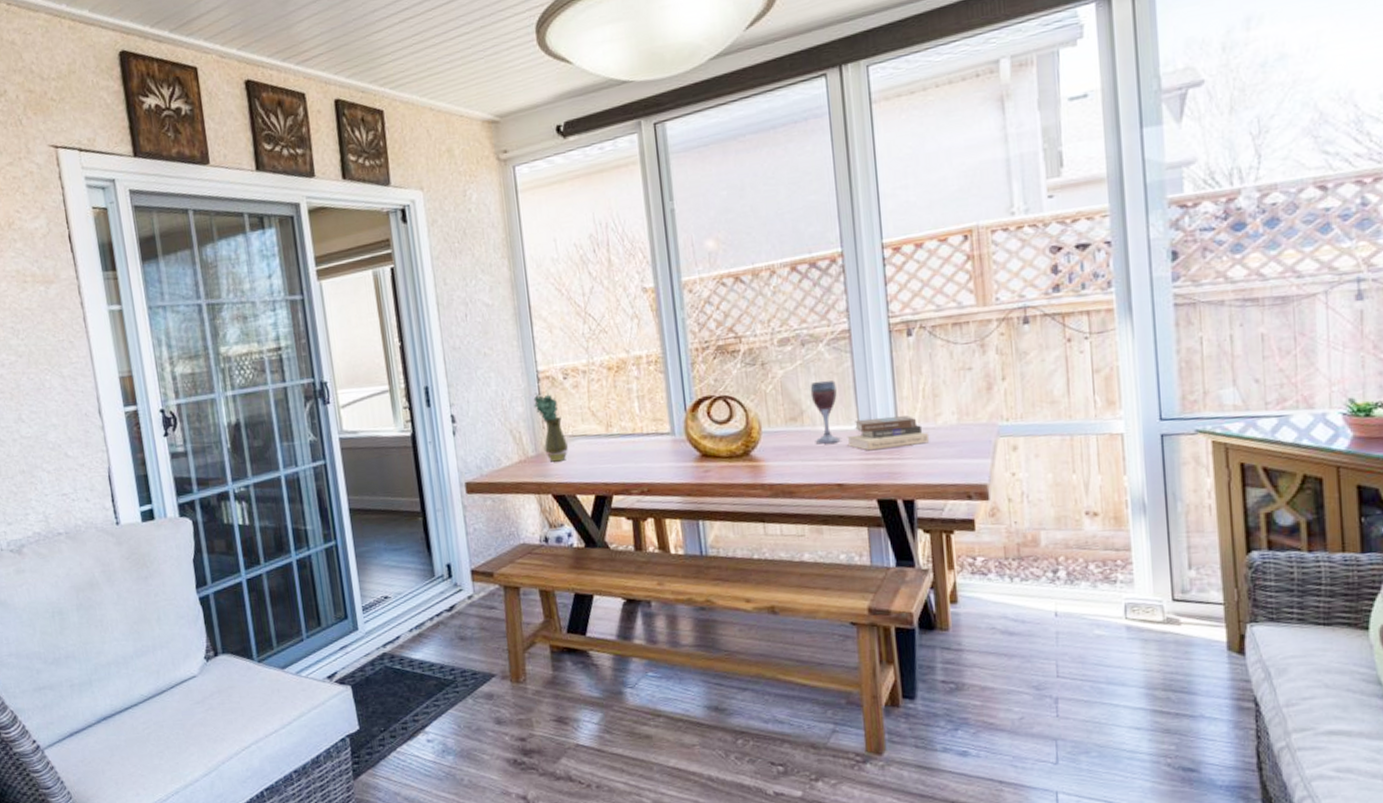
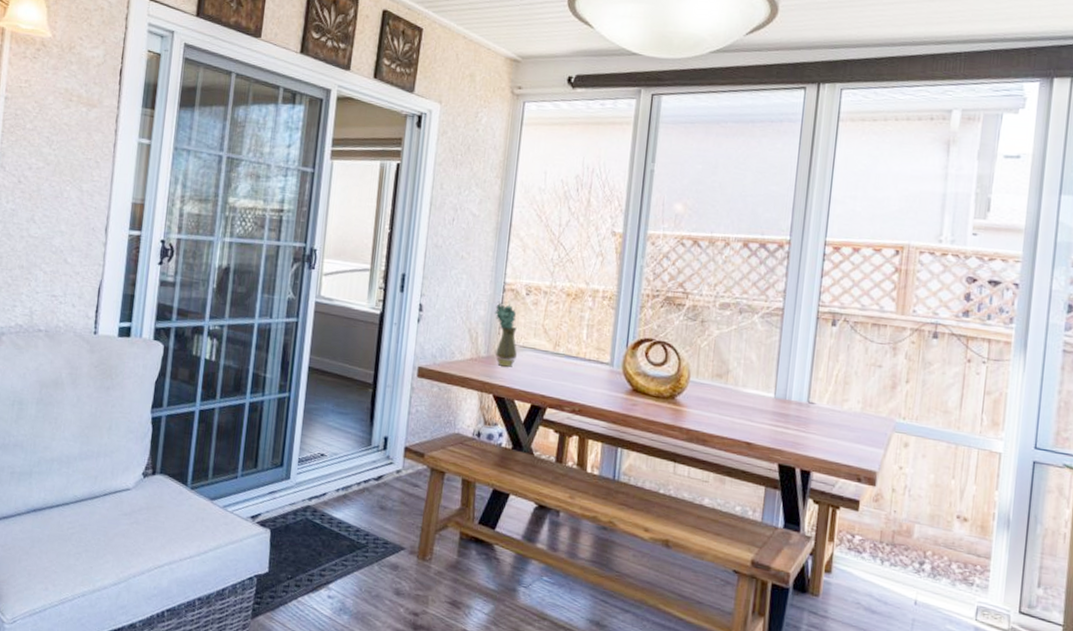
cup: present [810,380,841,444] -> none [734,348,763,405]
books: present [847,416,930,451] -> none [762,389,835,424]

